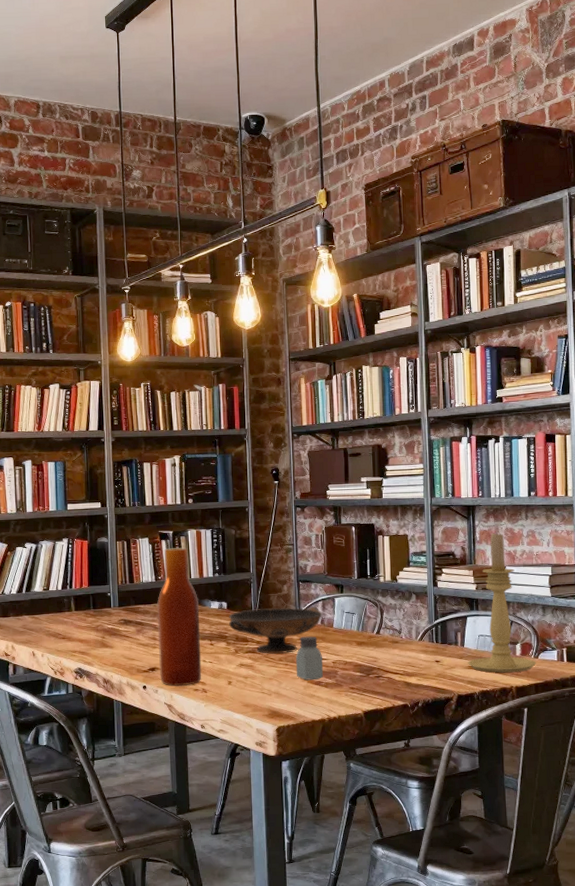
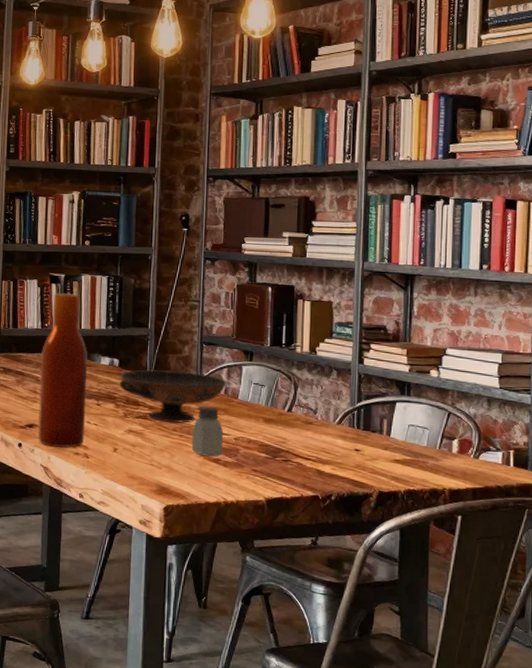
candle holder: present [468,530,537,673] -> none [393,305,476,473]

